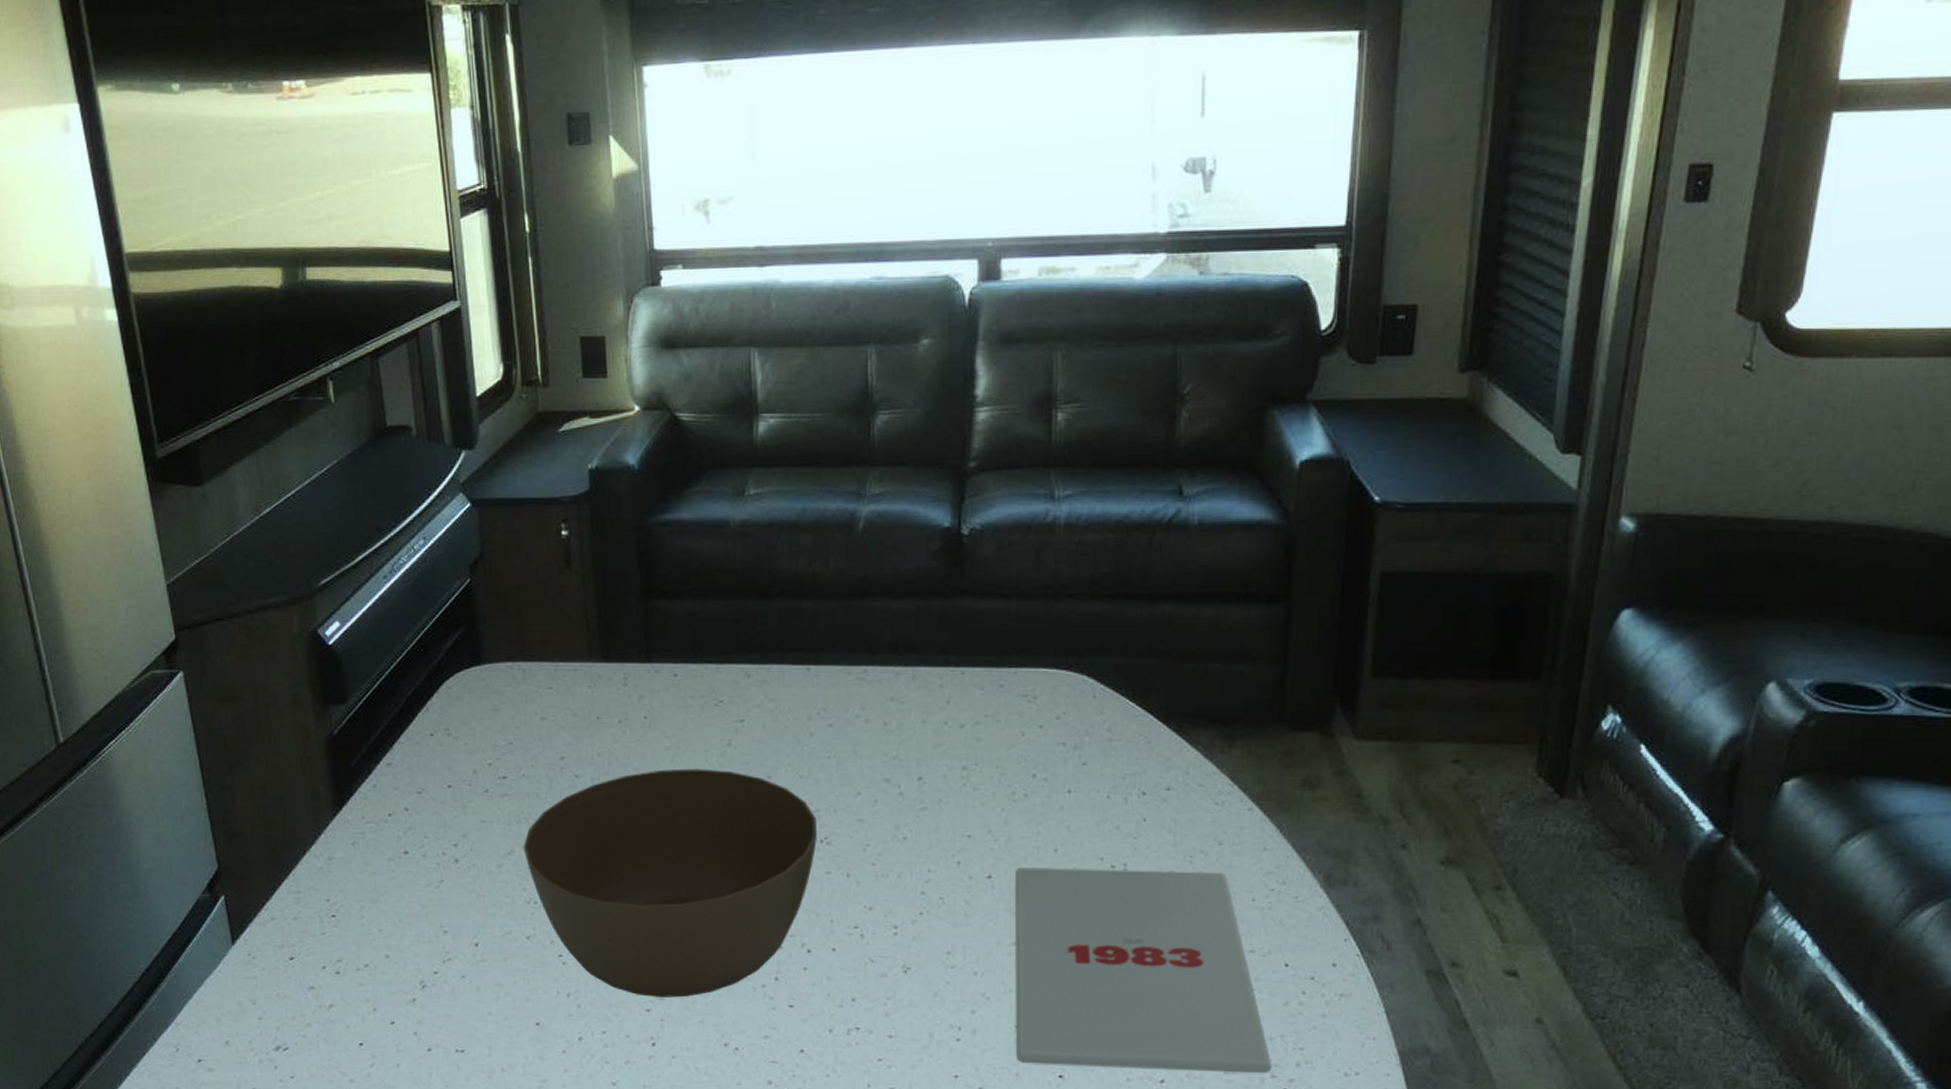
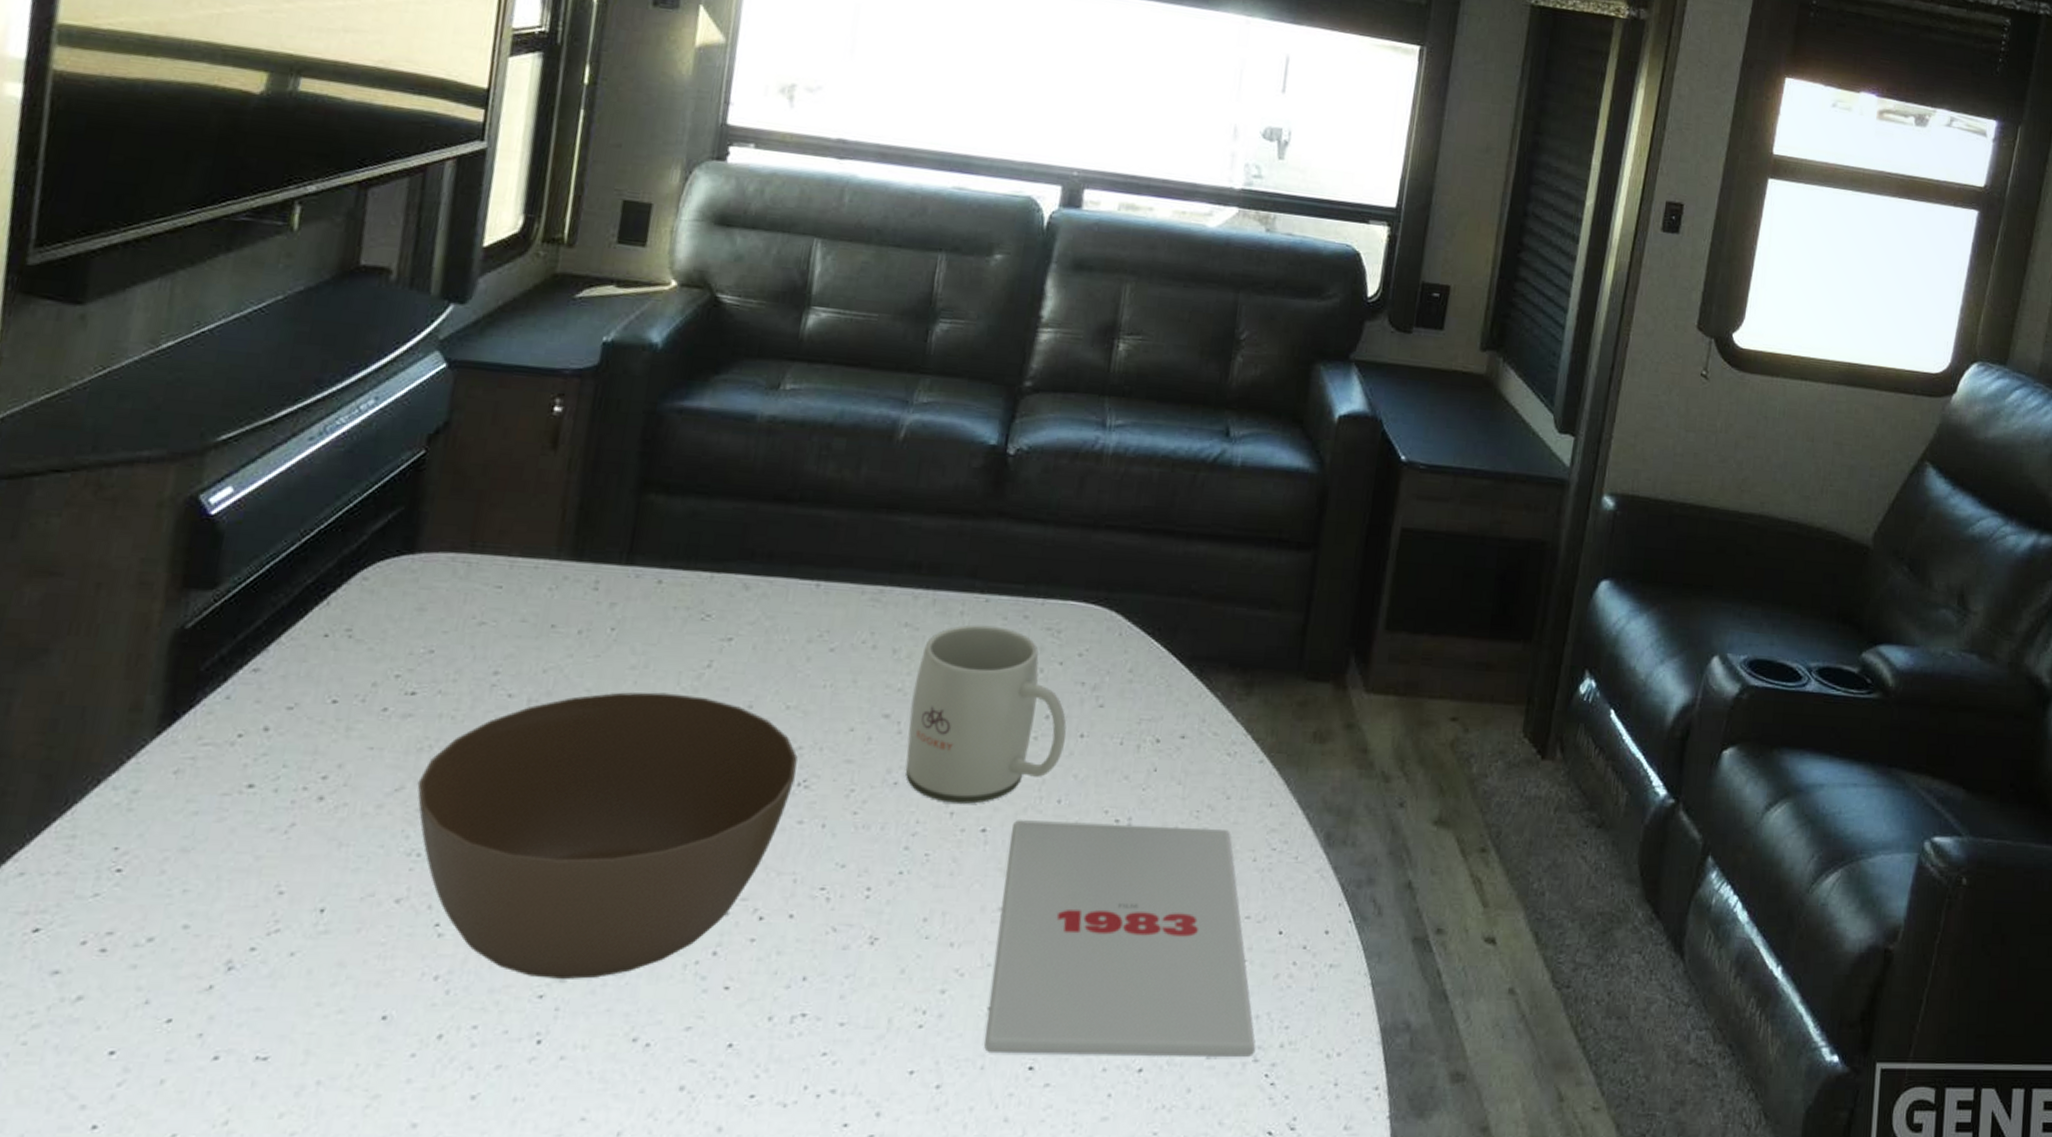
mug: none [908,696,1055,854] -> present [905,625,1067,804]

